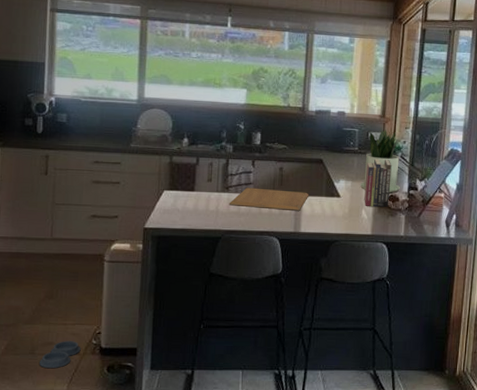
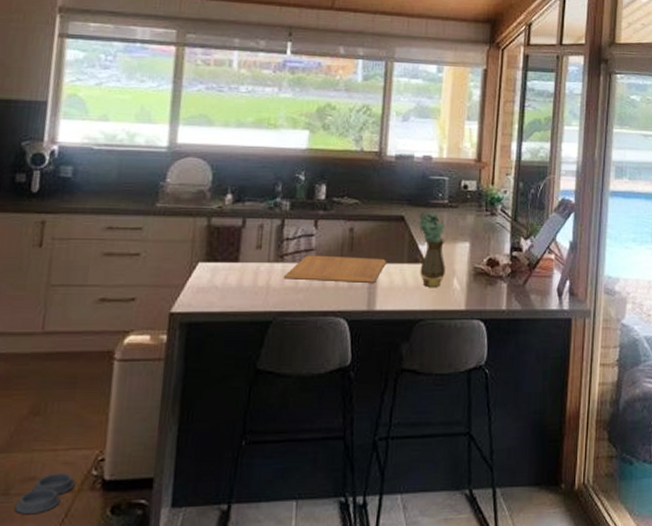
vase: none [333,153,356,216] -> present [417,208,445,287]
planter: present [359,129,400,193] -> none [450,177,501,255]
books: present [364,158,392,208] -> none [456,213,490,275]

